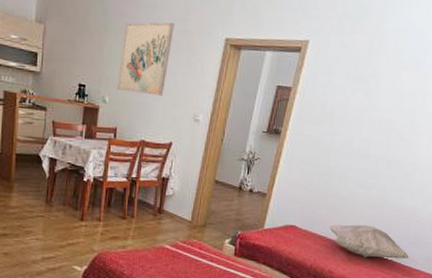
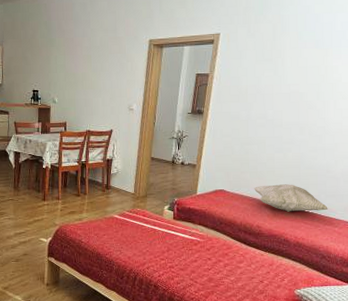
wall art: present [116,22,175,96] -> none [63,32,106,93]

